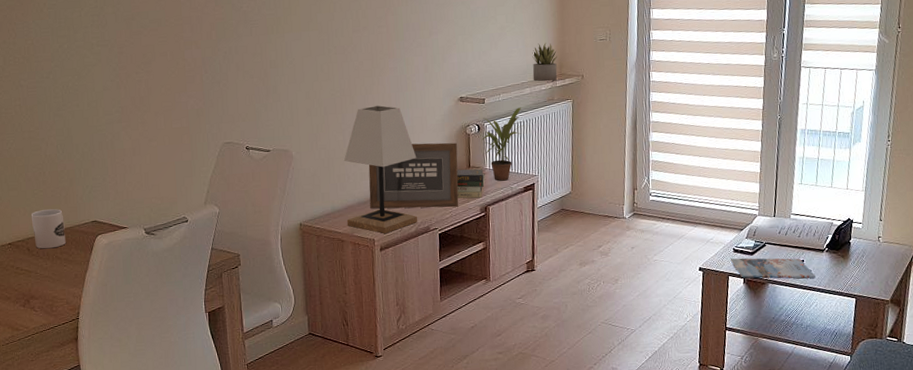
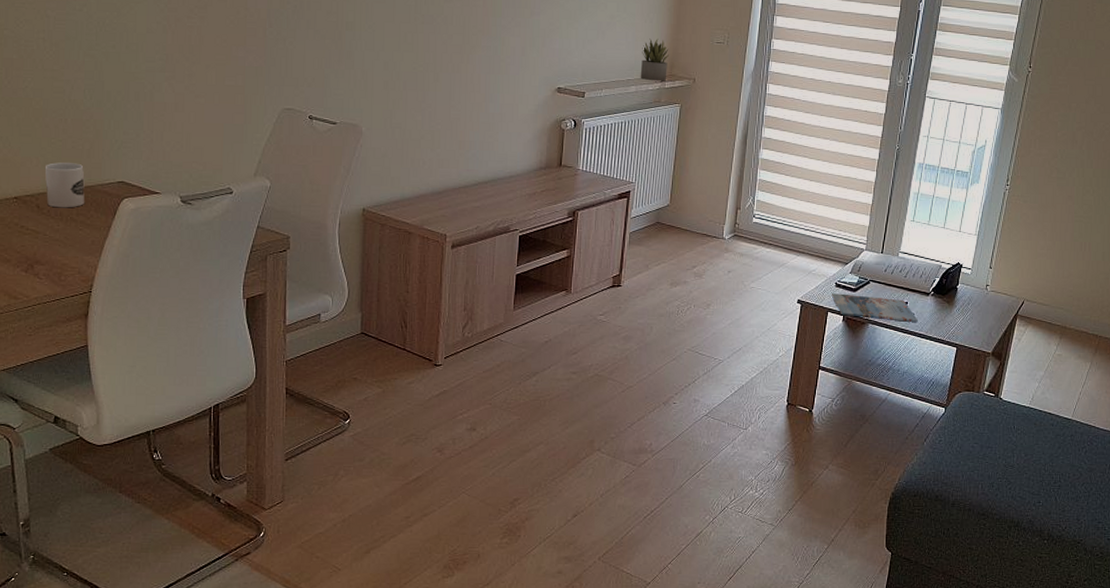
lamp: present [344,105,417,234] -> none [416,85,503,230]
picture frame: present [368,142,459,209] -> none [445,133,550,208]
books: present [457,169,485,198] -> none [544,167,577,201]
potted plant: present [481,107,525,181] -> none [577,106,626,185]

